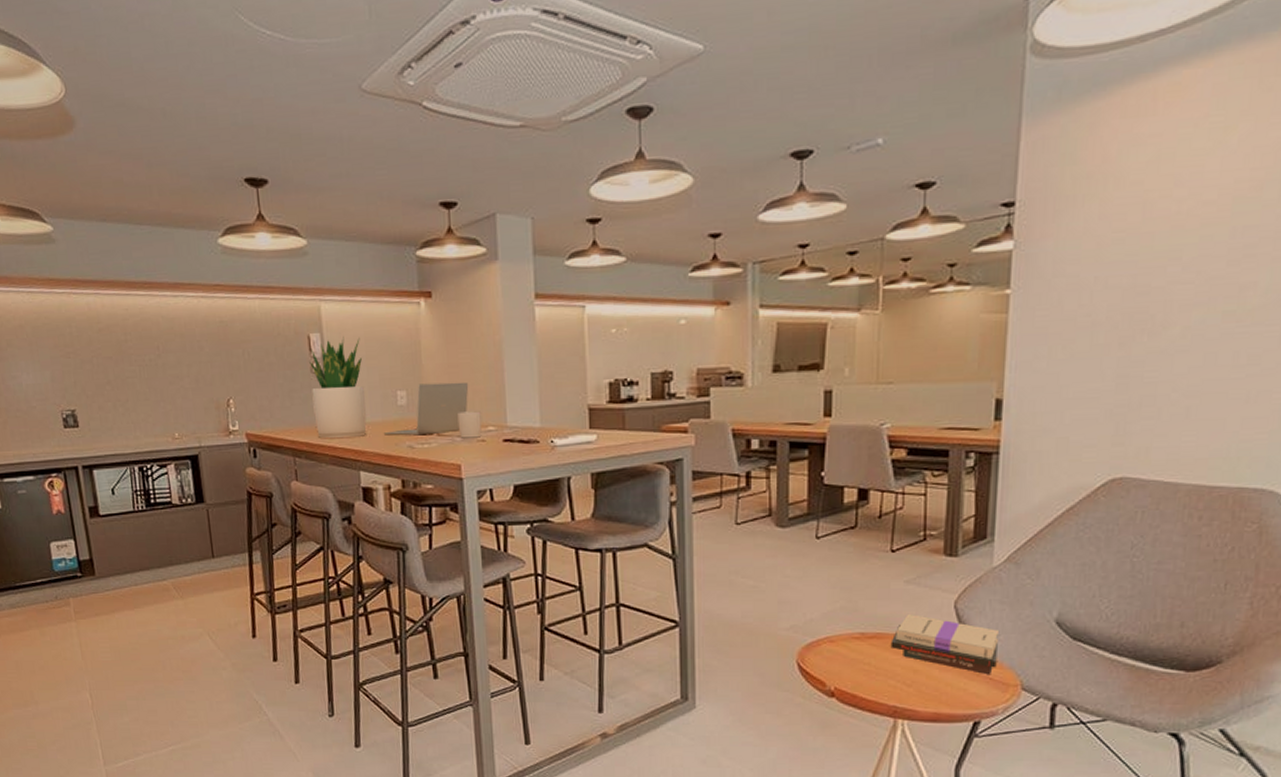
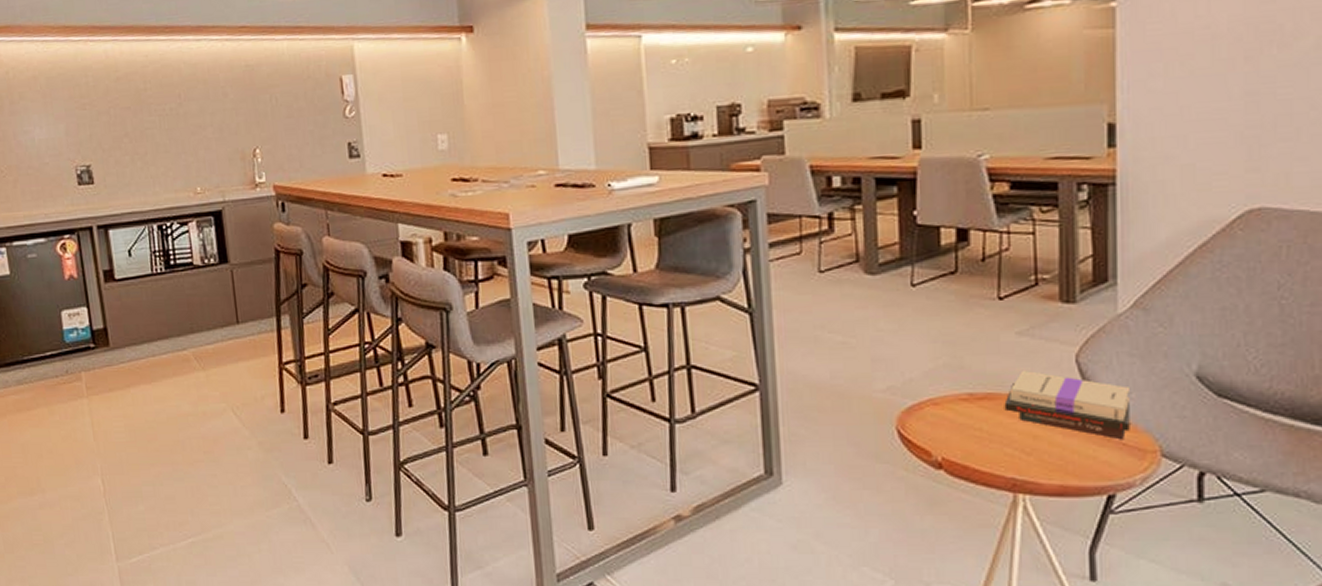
planter: present [309,336,367,439] -> none [342,77,405,190]
laptop: present [384,382,469,436] -> none [424,122,516,184]
mug: present [457,411,483,438] -> none [504,154,532,184]

